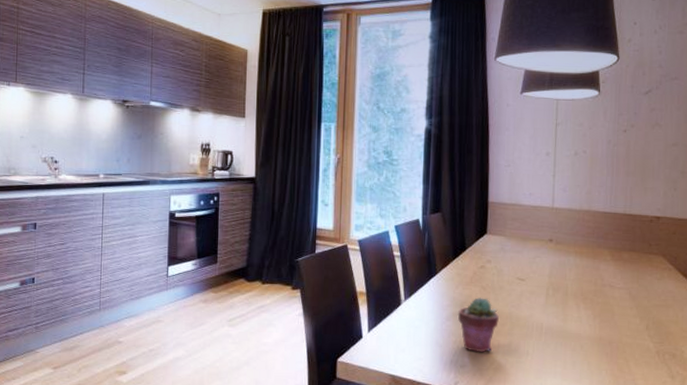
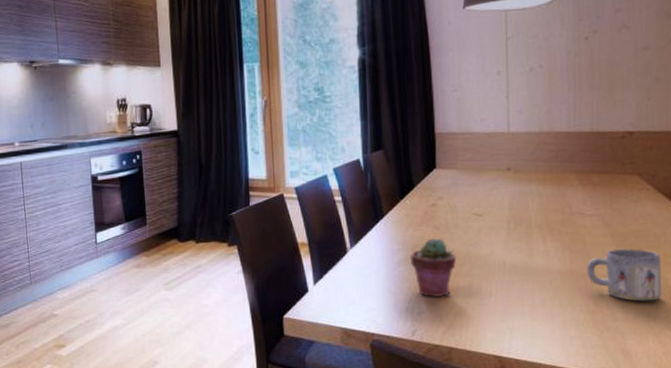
mug: none [613,320,678,371] -> present [586,248,661,302]

